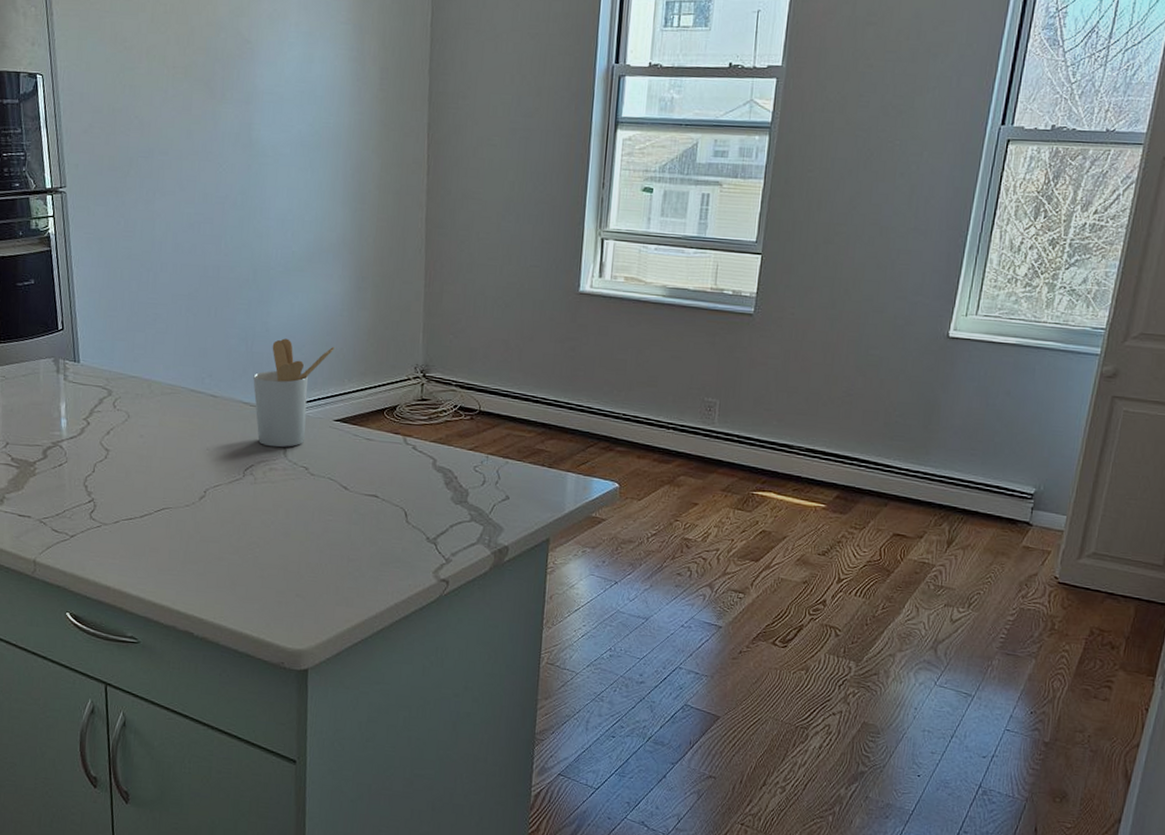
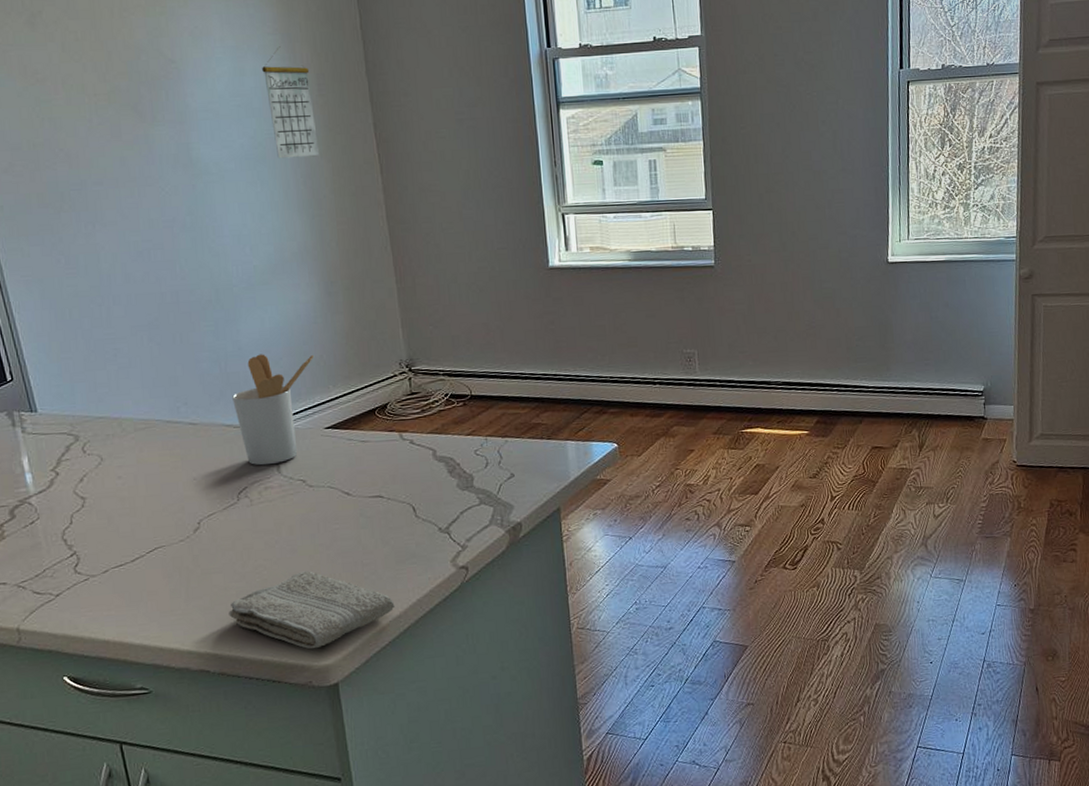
washcloth: none [219,555,373,632] -> present [229,571,395,649]
calendar: none [330,36,375,150] -> present [262,46,320,159]

